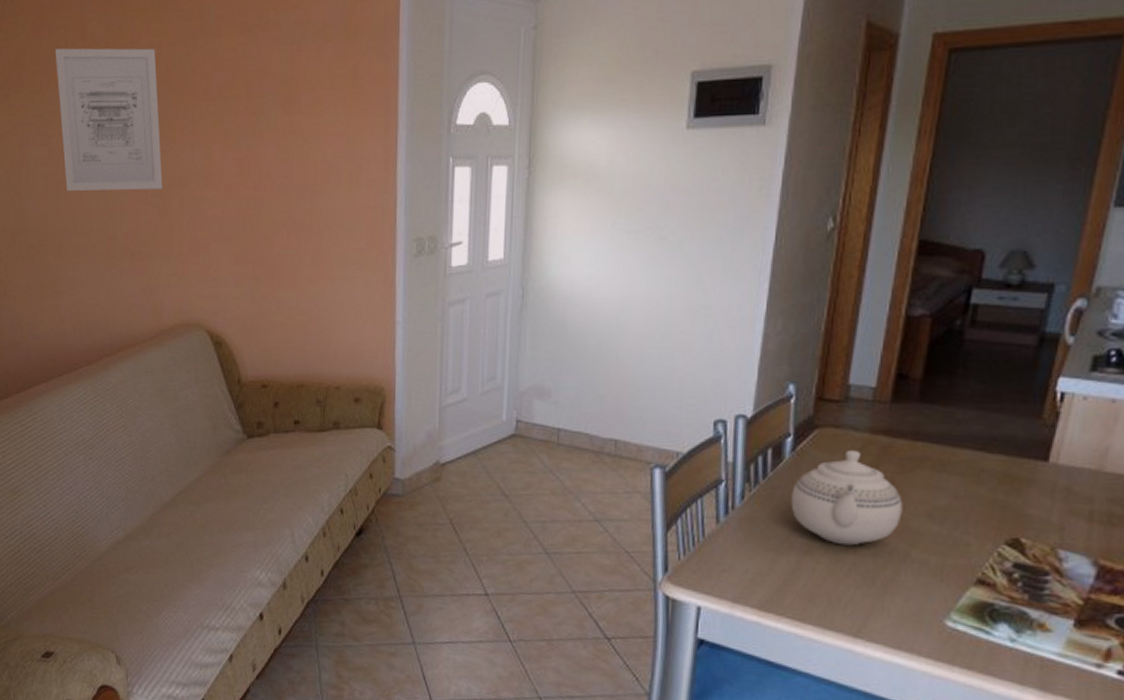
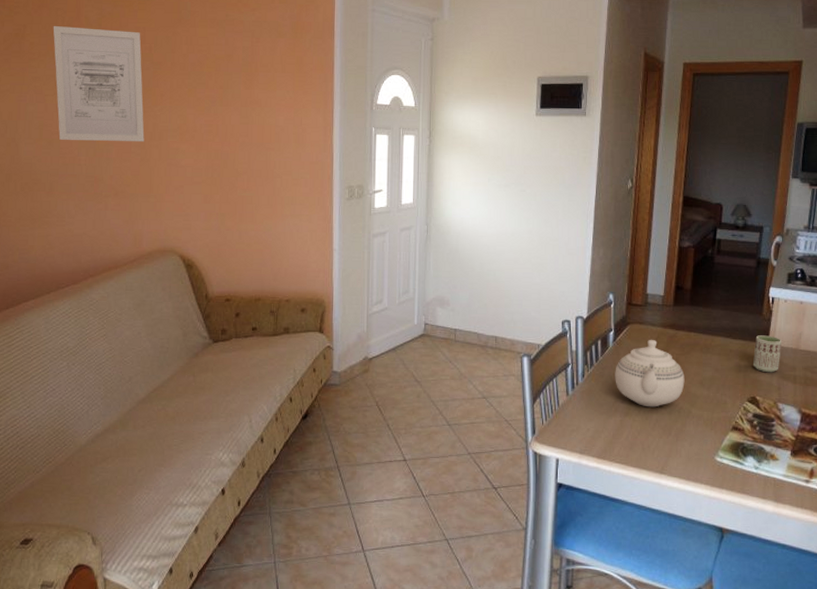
cup: none [1018,448,1074,505] -> present [752,335,782,373]

